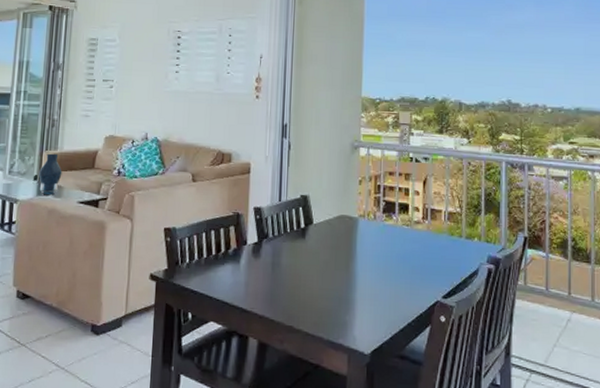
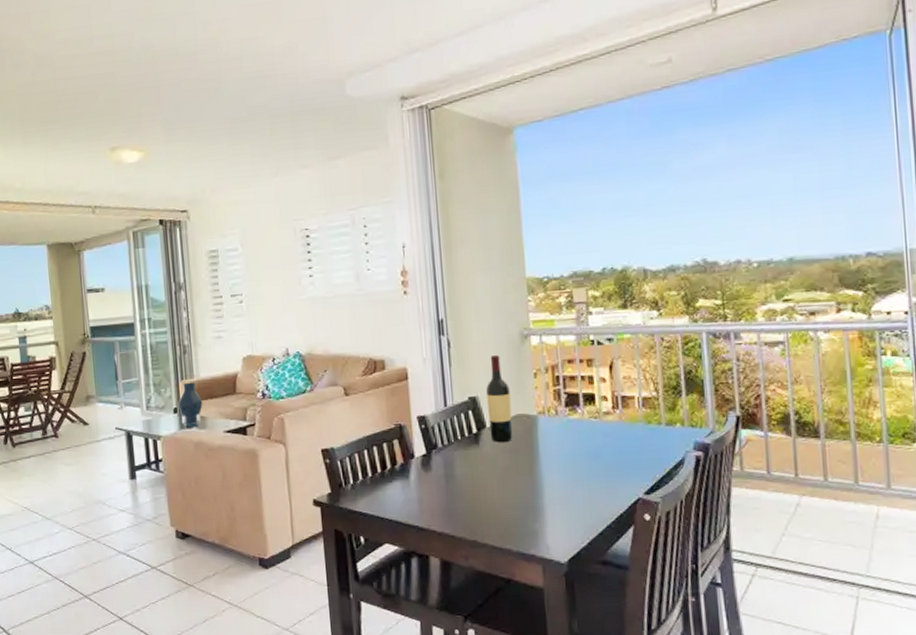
wine bottle: none [316,161,337,238] -> present [485,355,513,442]

